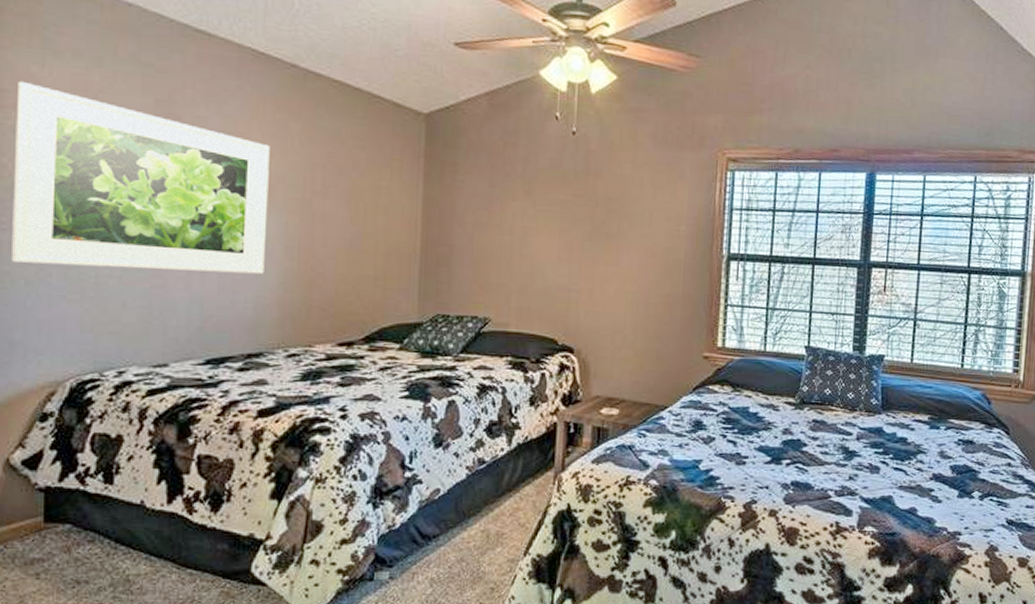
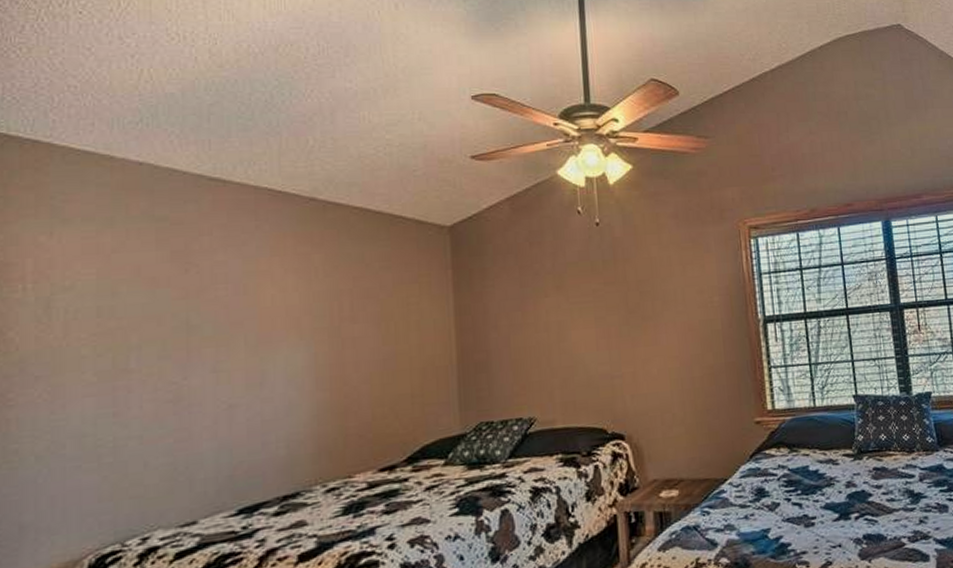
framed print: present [12,80,270,275] -> none [21,252,296,439]

